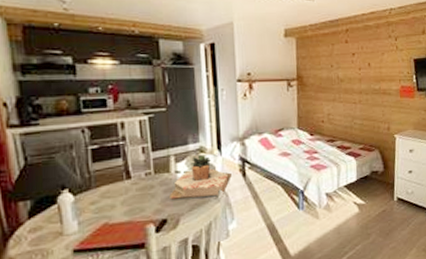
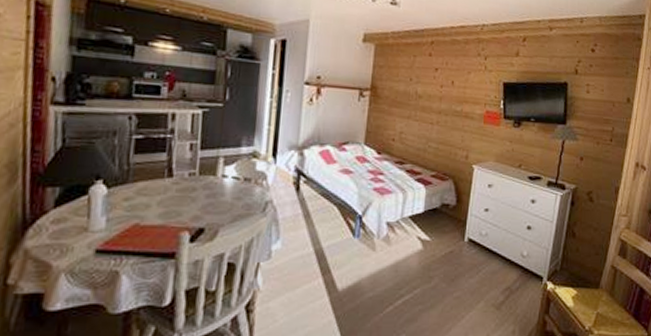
succulent plant: present [169,155,232,200] -> none [211,160,284,208]

